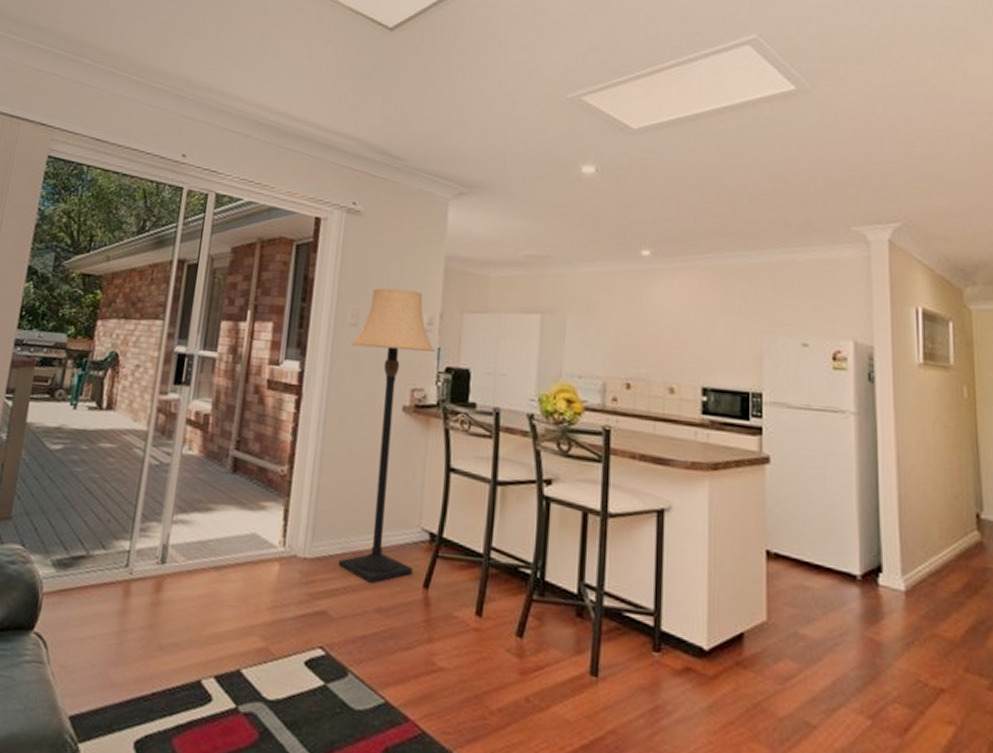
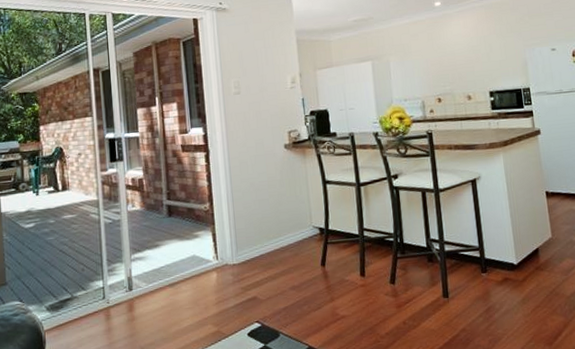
lamp: present [337,288,436,583] -> none [237,60,313,271]

